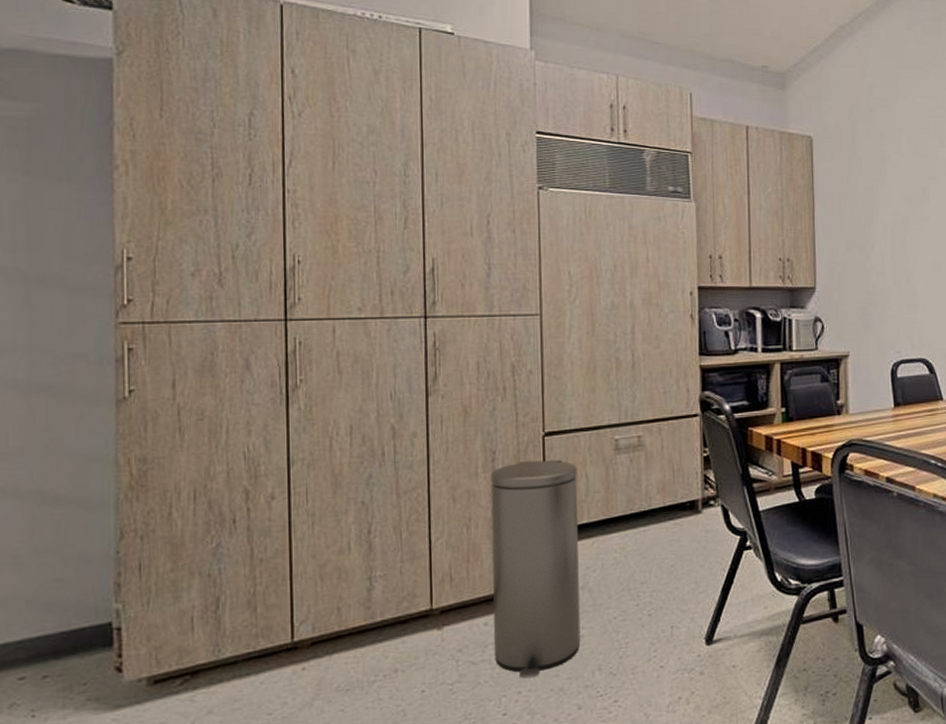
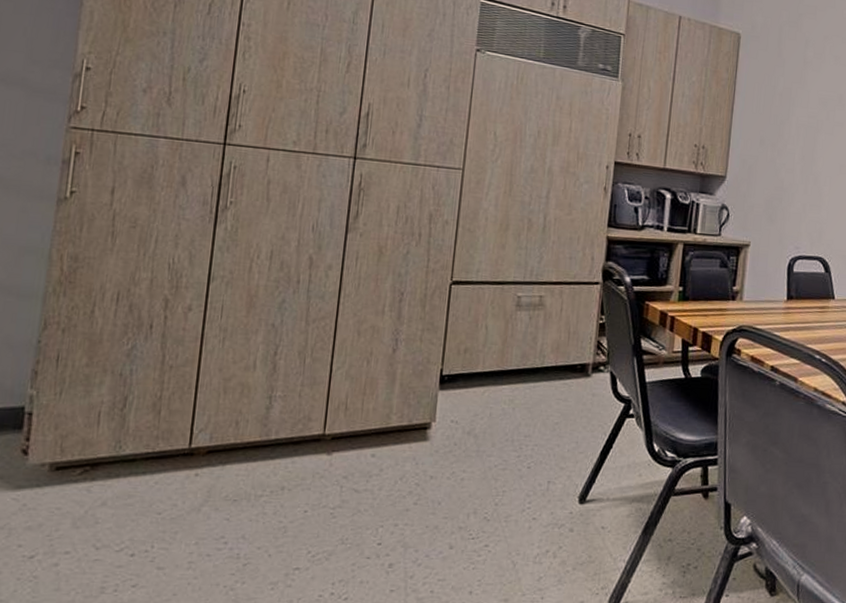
pedal bin: present [490,459,581,679] -> none [377,305,478,513]

